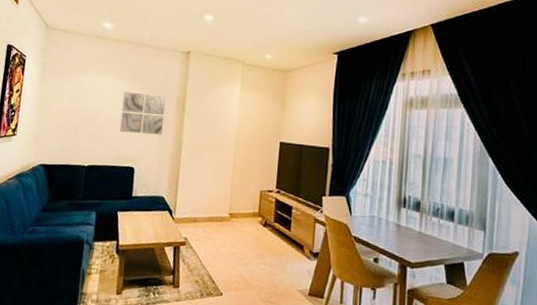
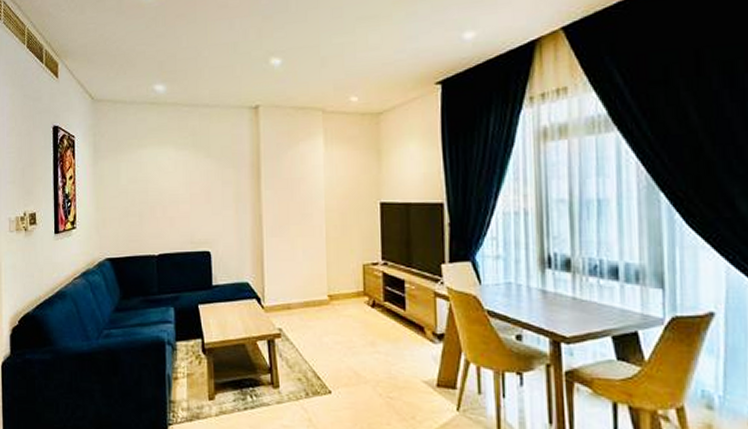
wall art: present [120,91,165,135] -> none [188,162,238,212]

